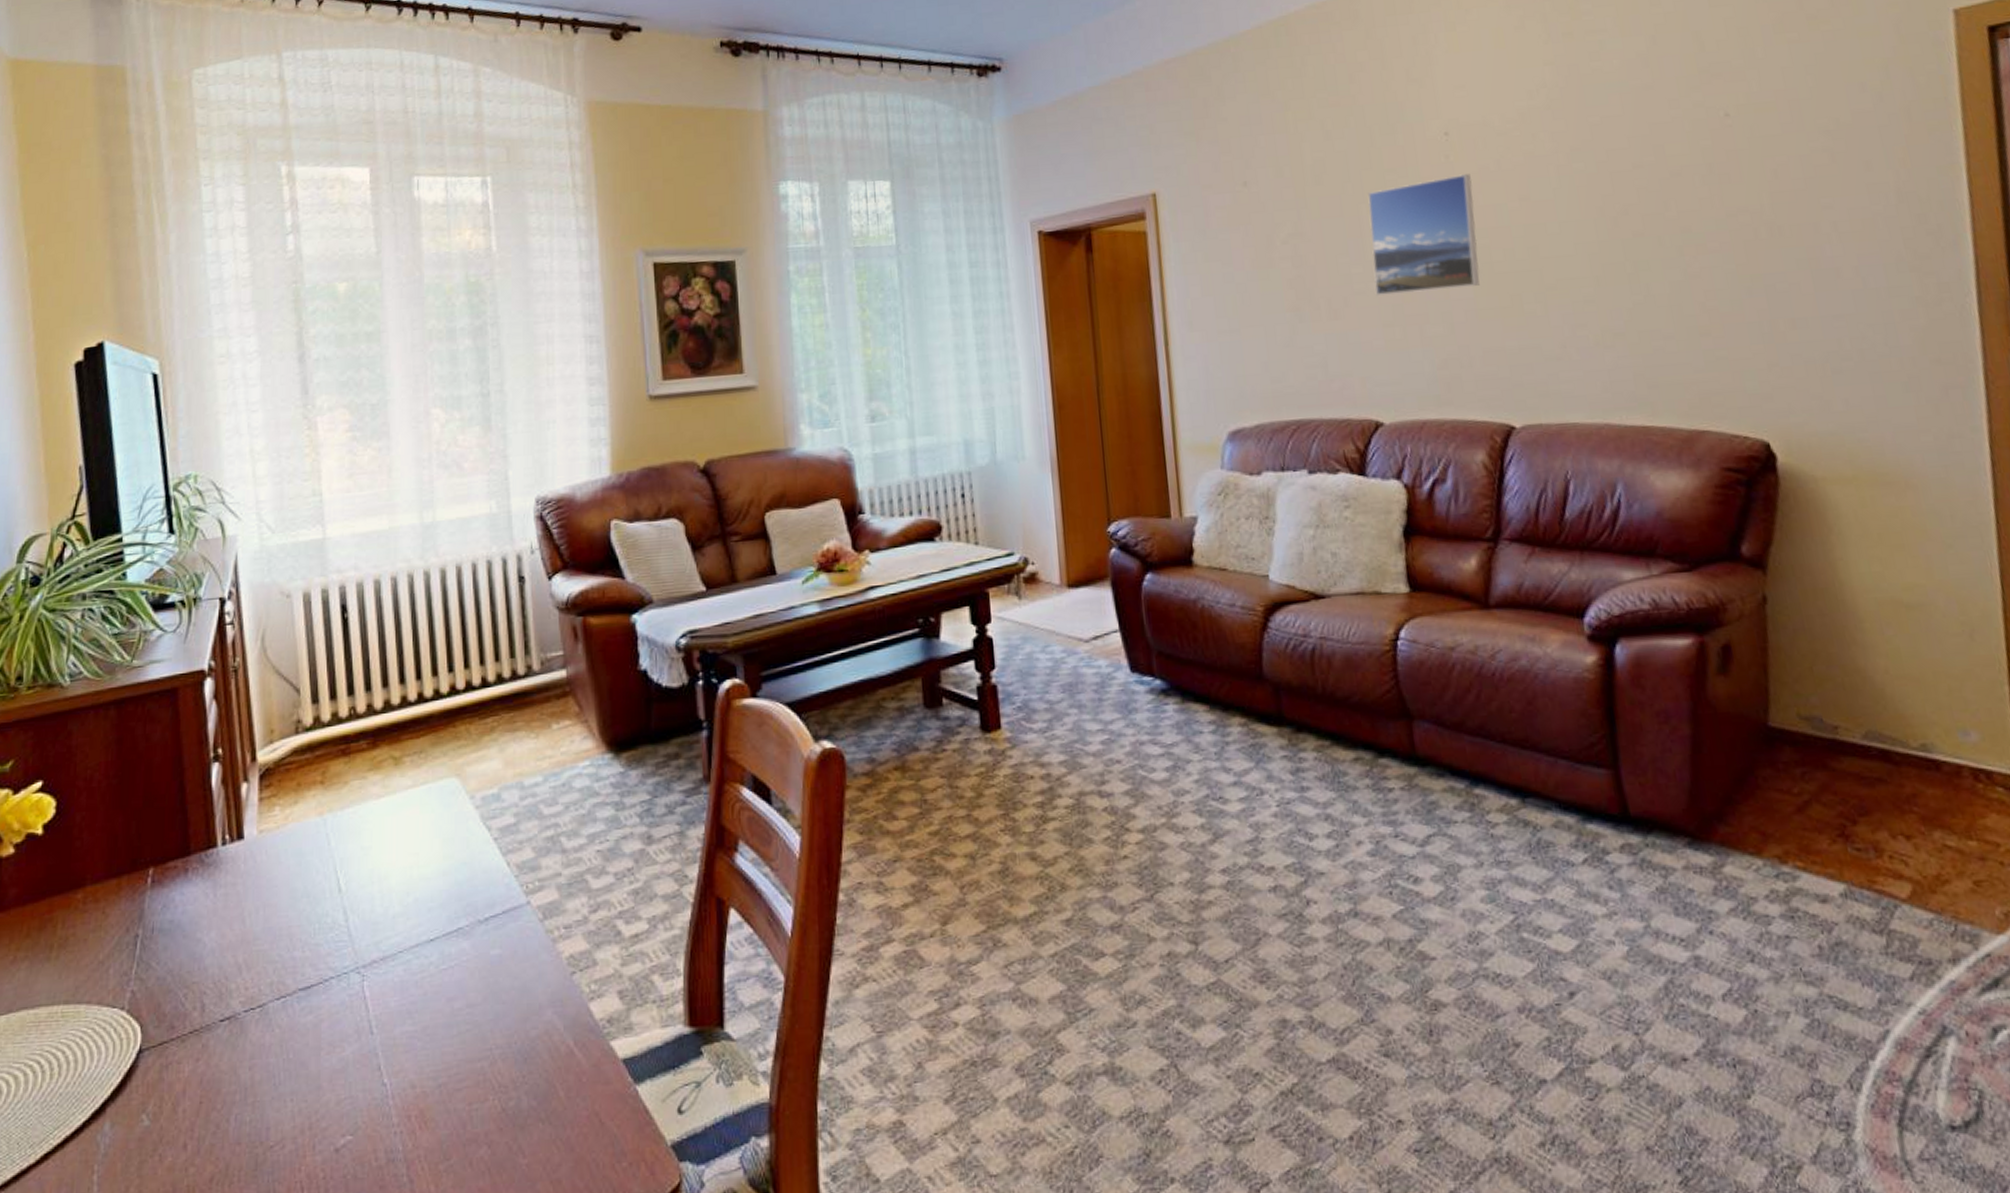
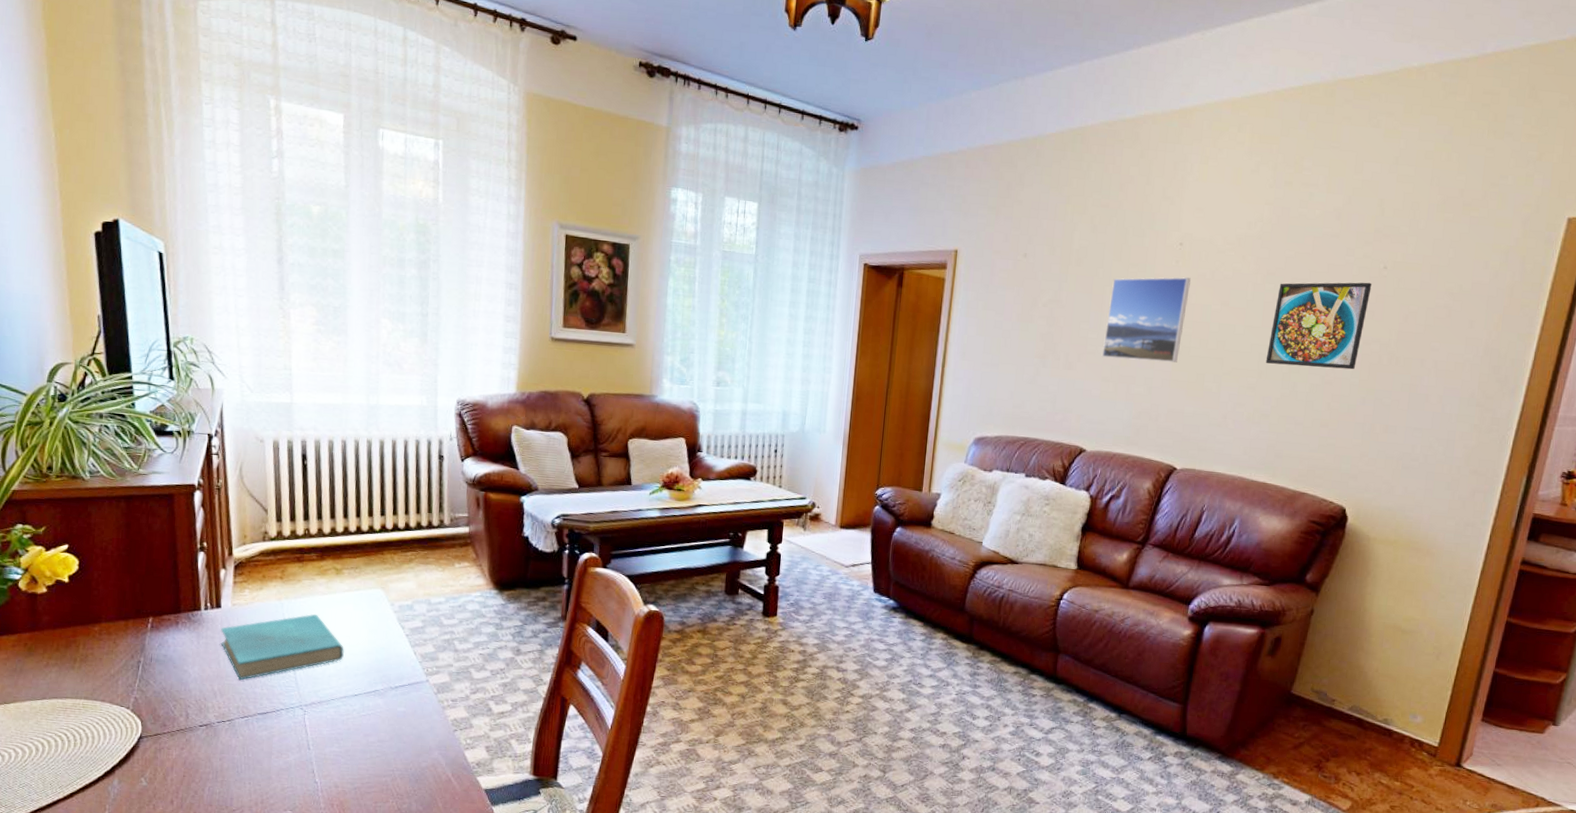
book: none [245,827,412,943] -> present [221,613,344,681]
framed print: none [1591,137,1725,265] -> present [1265,282,1372,370]

